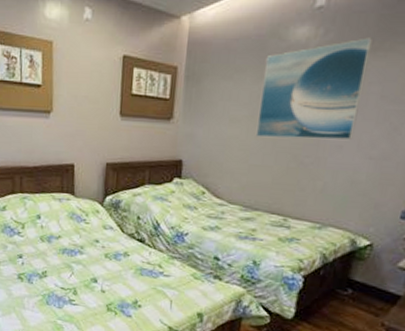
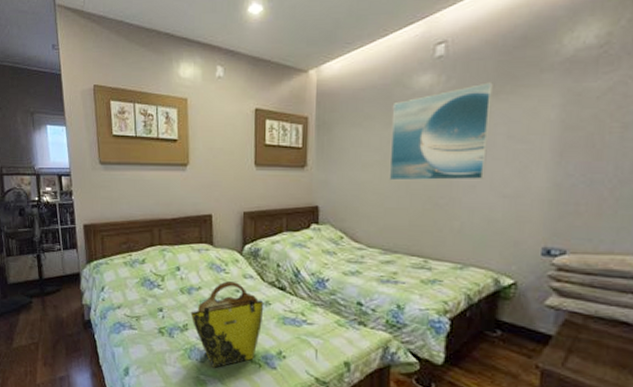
tote bag: none [49,231,123,314] -> present [190,281,264,368]

